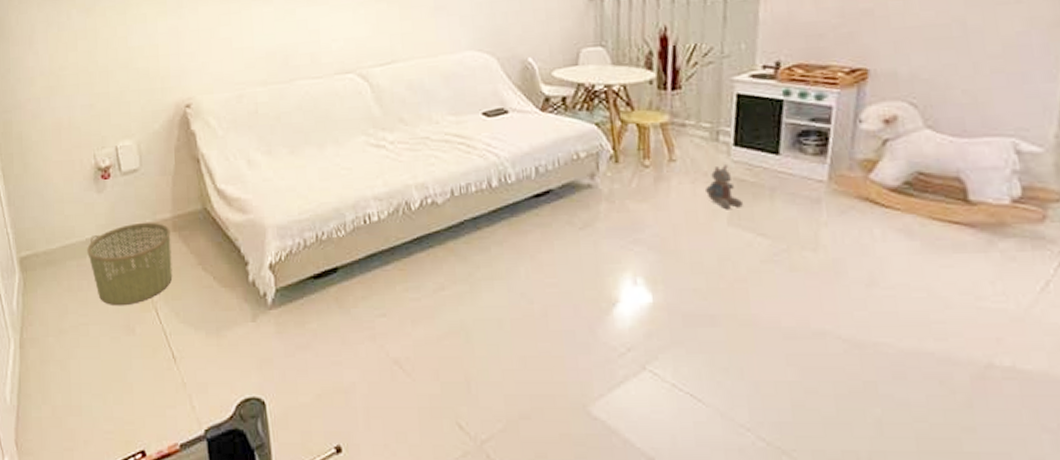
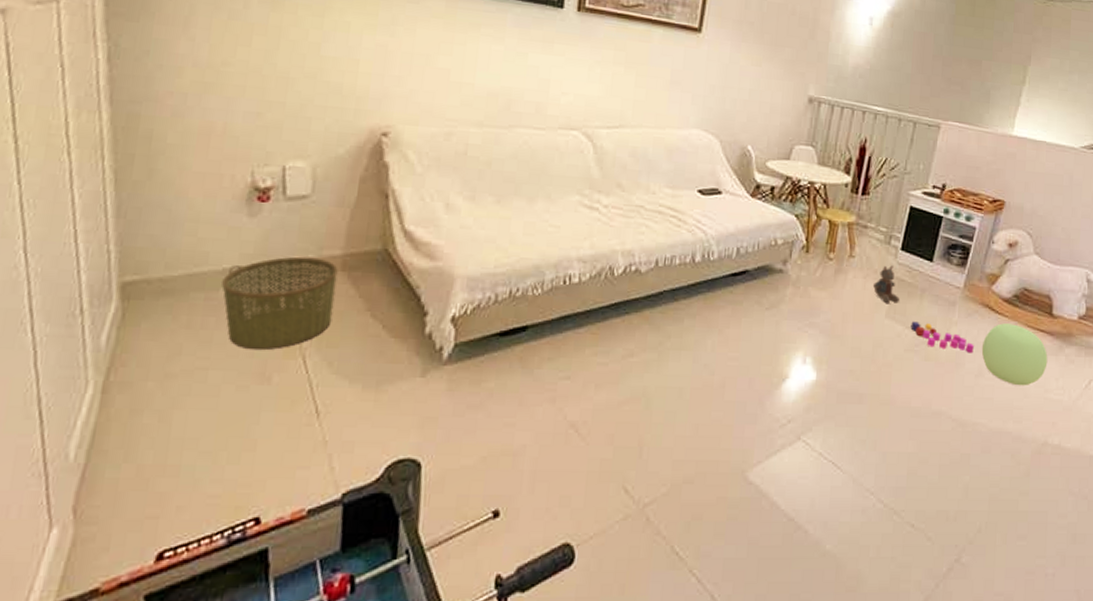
toy blocks: none [763,226,858,259] -> present [911,321,974,354]
ball: none [868,218,974,295] -> present [981,323,1048,386]

